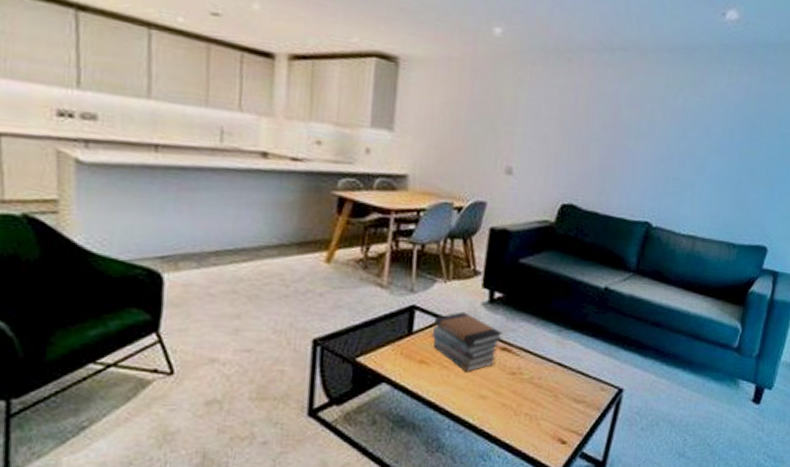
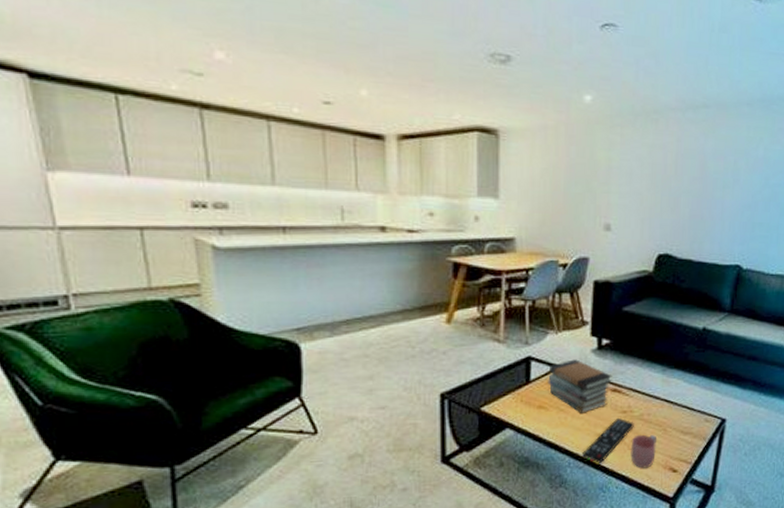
remote control: none [464,379,523,428] -> present [582,417,634,463]
mug: none [516,399,547,437] -> present [630,434,657,468]

